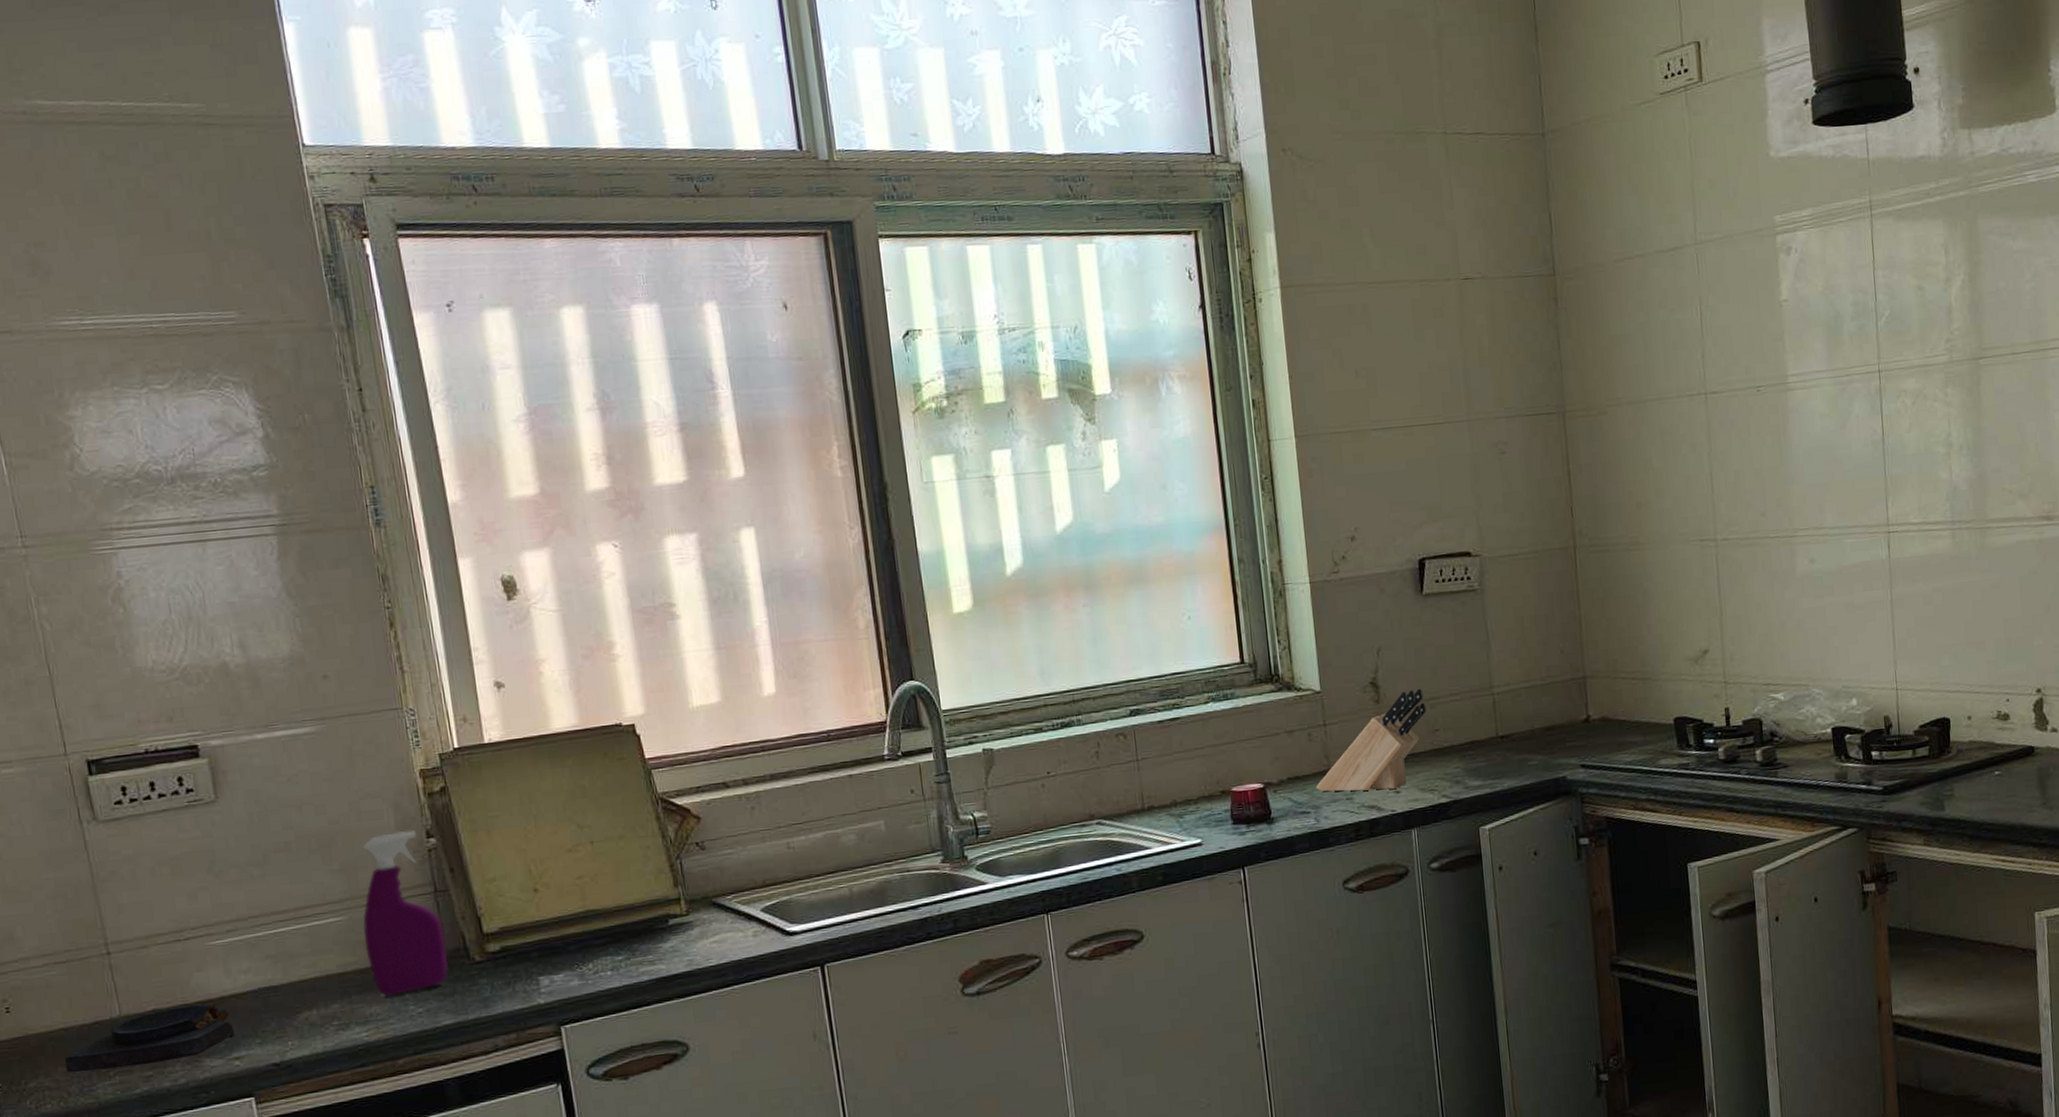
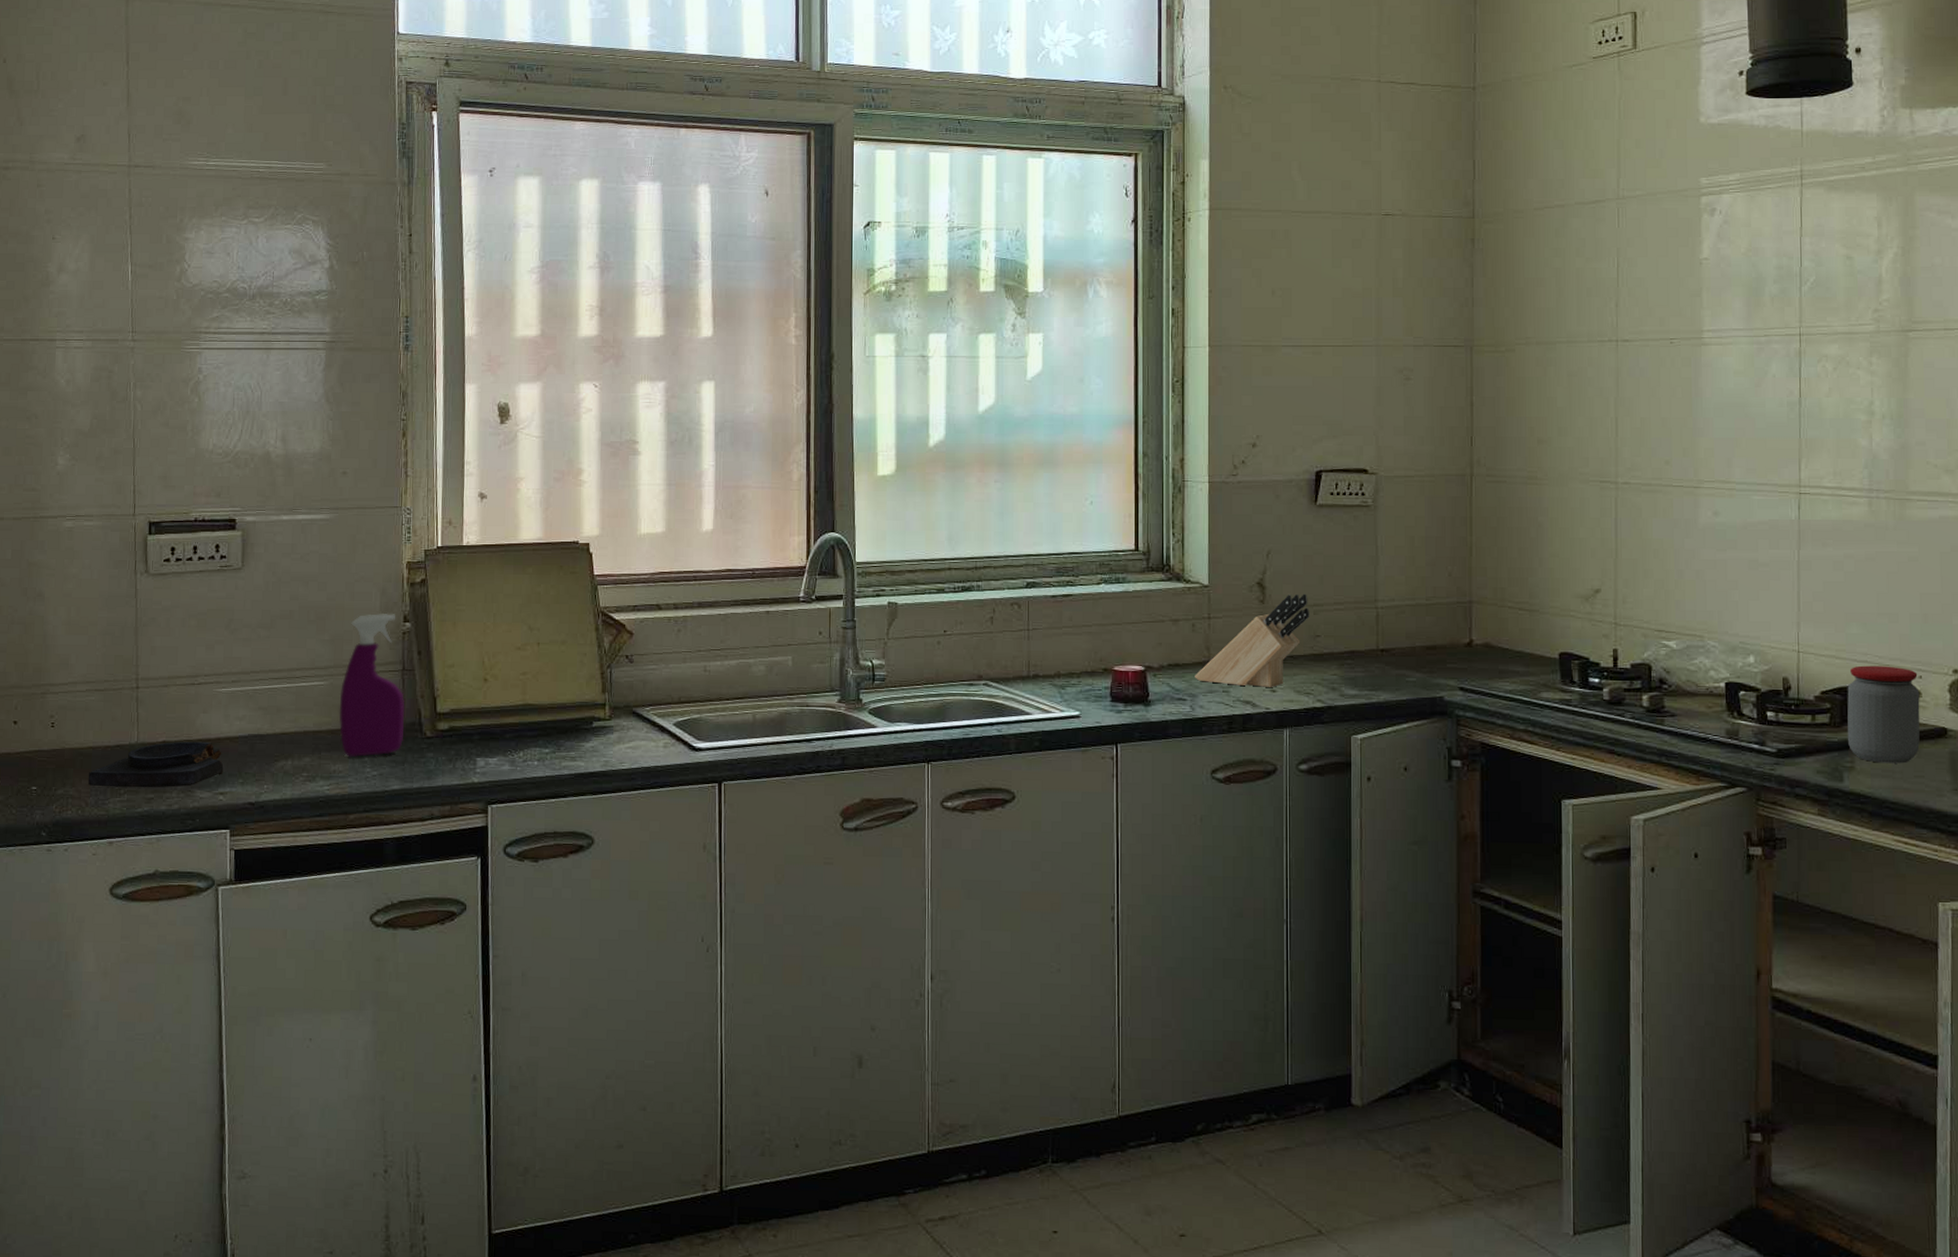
jar: none [1943,693,2011,788] -> present [1847,665,1920,764]

